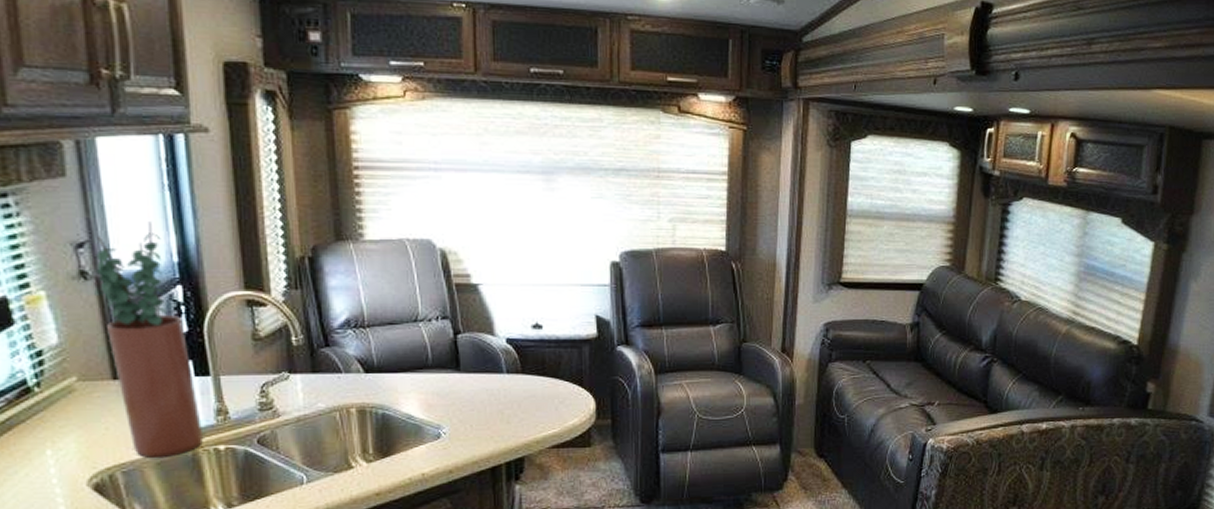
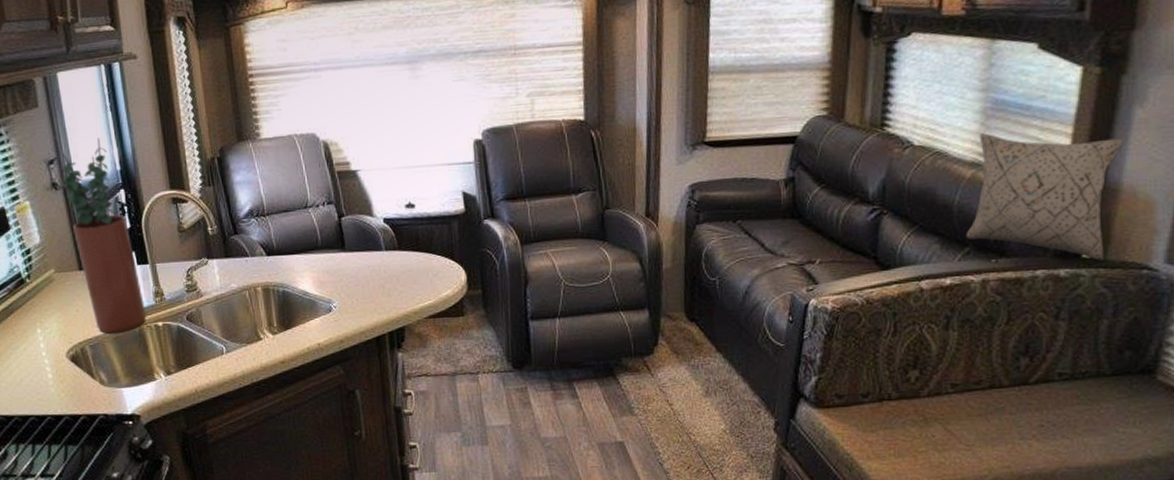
pillow: none [1059,294,1181,412] -> present [965,133,1123,261]

